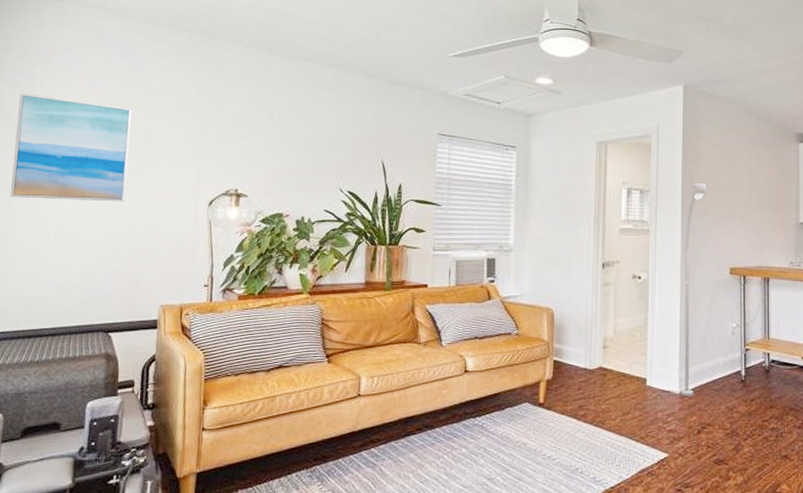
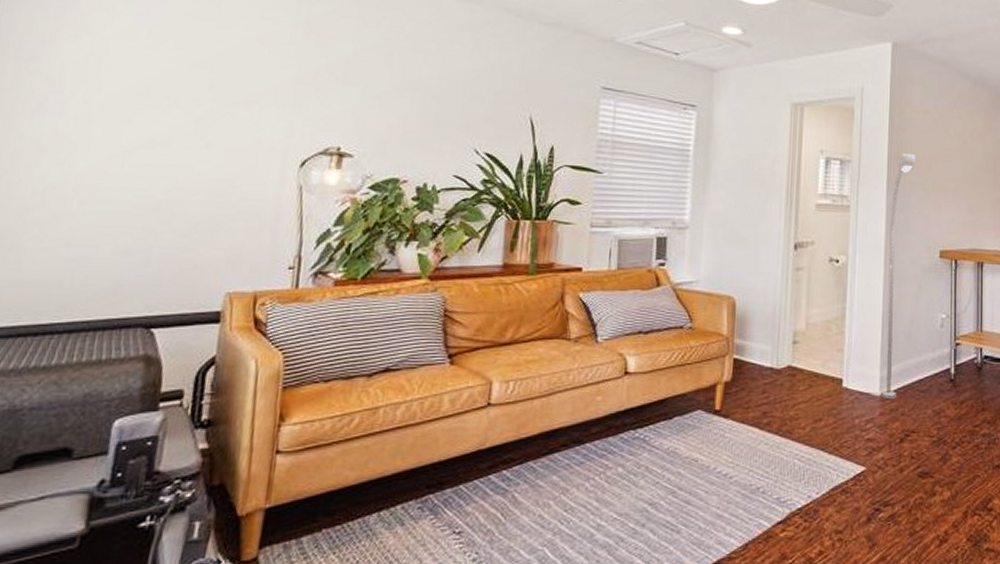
wall art: present [10,92,132,202] -> none [19,15,201,160]

